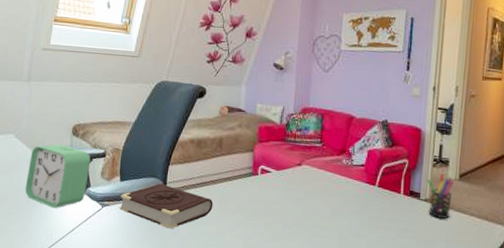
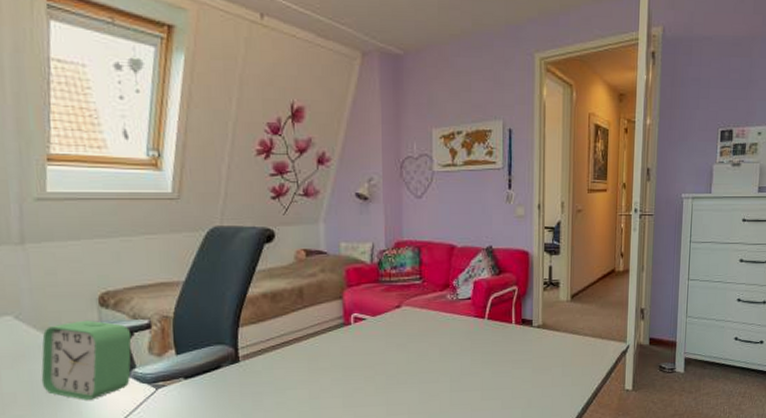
book: present [118,183,213,229] -> none [178,350,301,402]
pen holder: present [426,173,454,219] -> none [538,296,566,343]

